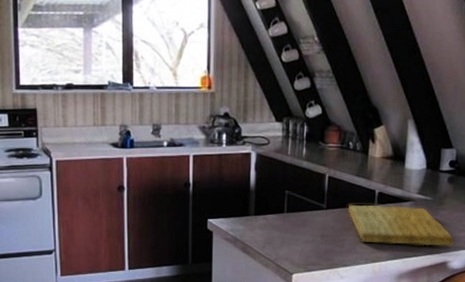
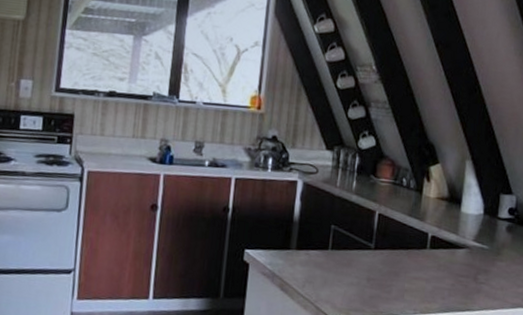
cutting board: present [347,204,455,246] -> none [397,246,512,303]

